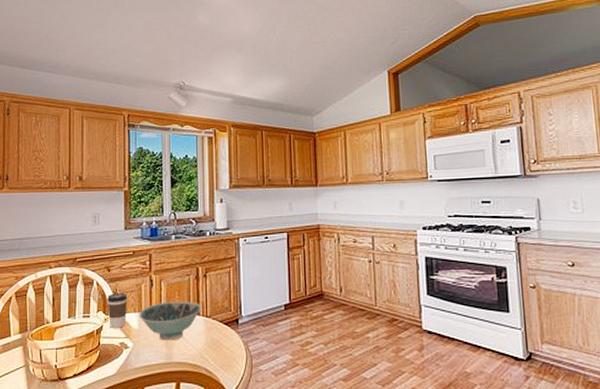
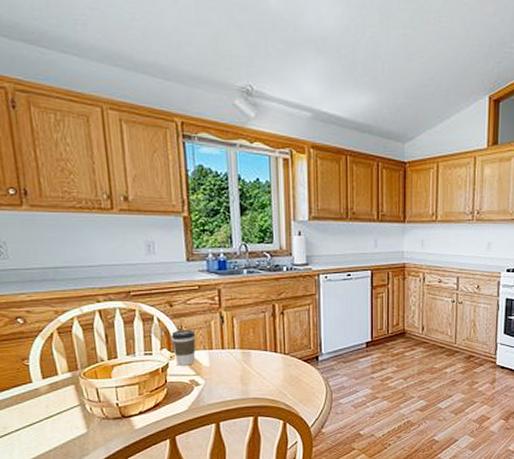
bowl: present [139,301,202,341] -> none [210,338,280,378]

